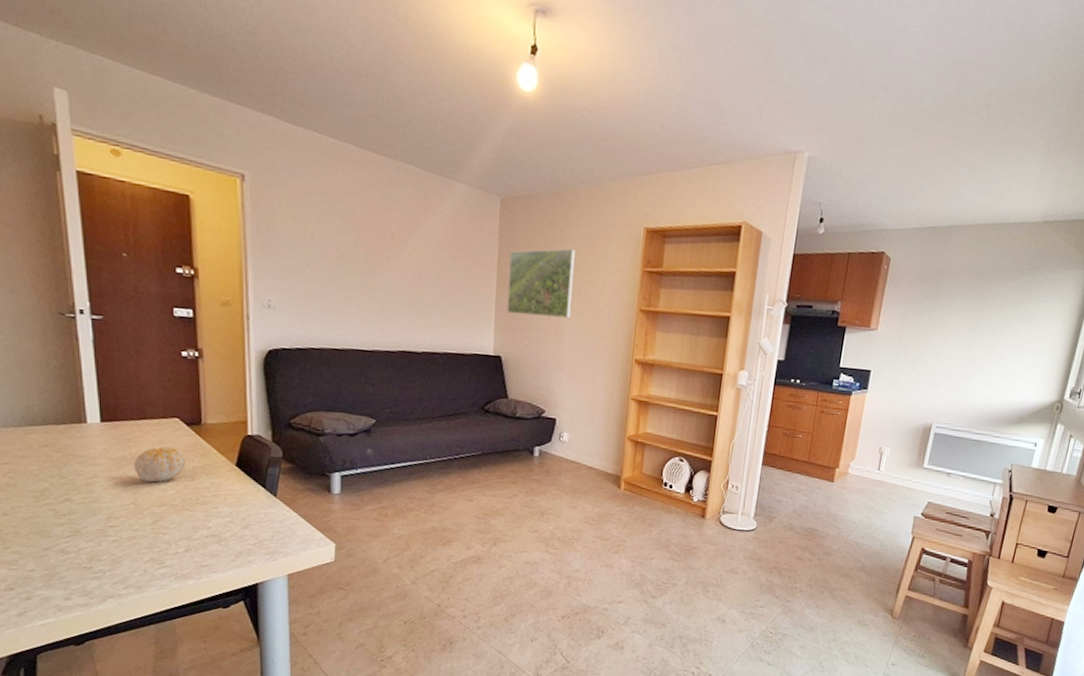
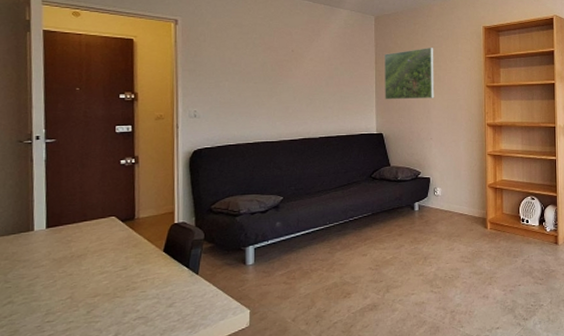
fruit: present [134,446,187,483] -> none [73,242,120,276]

